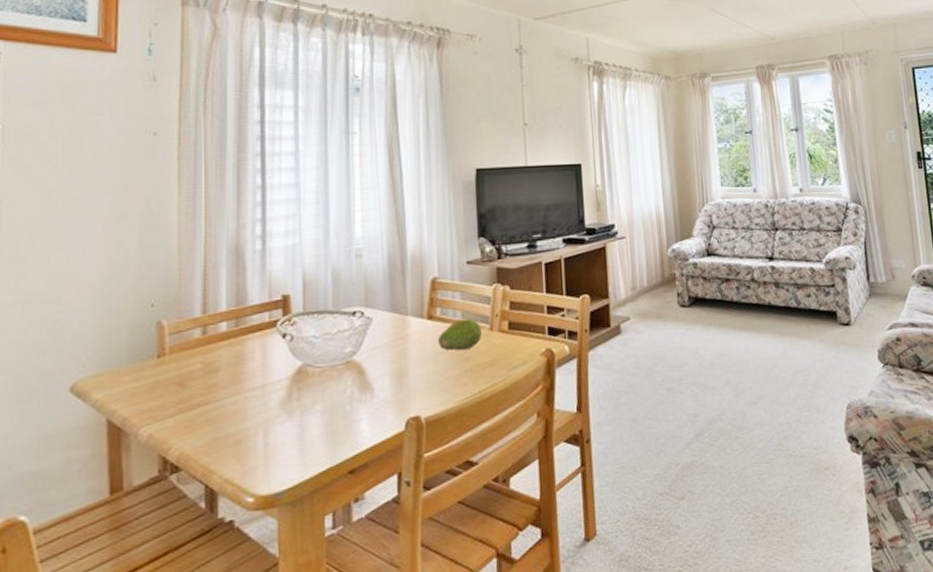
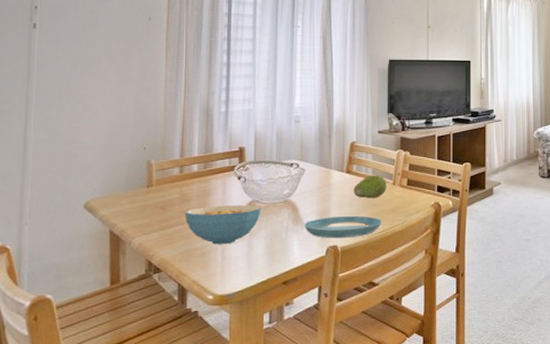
cereal bowl: none [211,370,316,428] -> present [185,205,261,245]
saucer: none [374,374,478,408] -> present [304,216,382,239]

